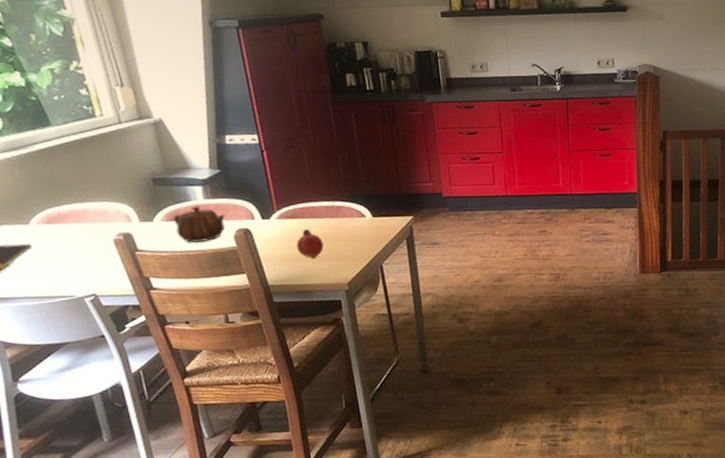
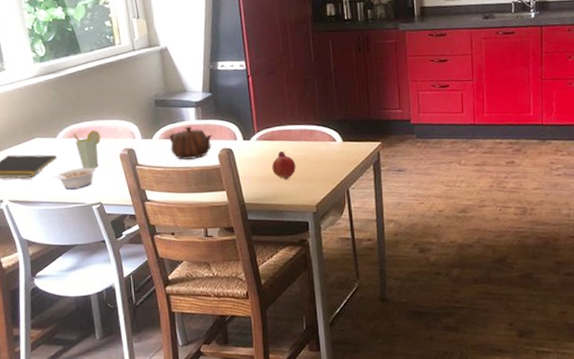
legume: none [22,255,85,282] -> present [48,167,96,190]
cup: none [51,213,88,258] -> present [74,129,101,169]

